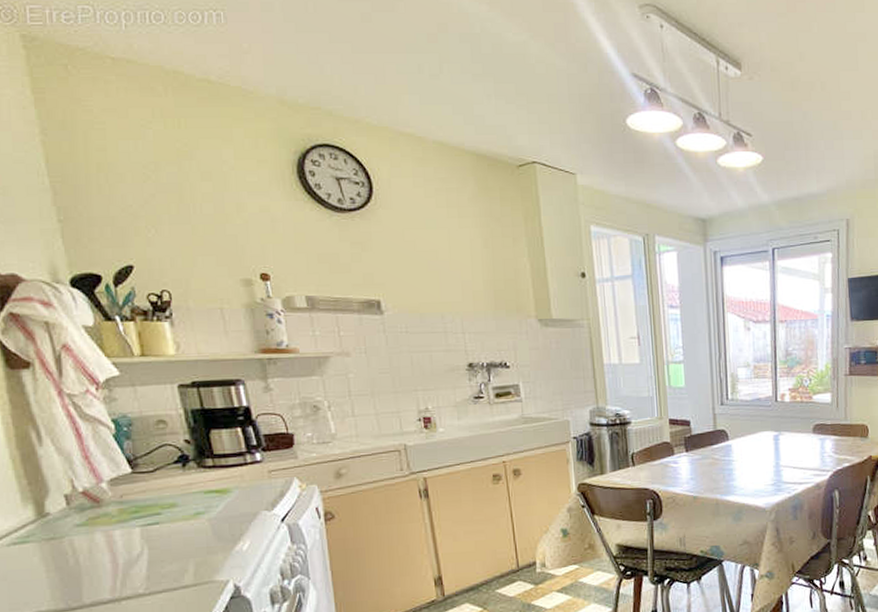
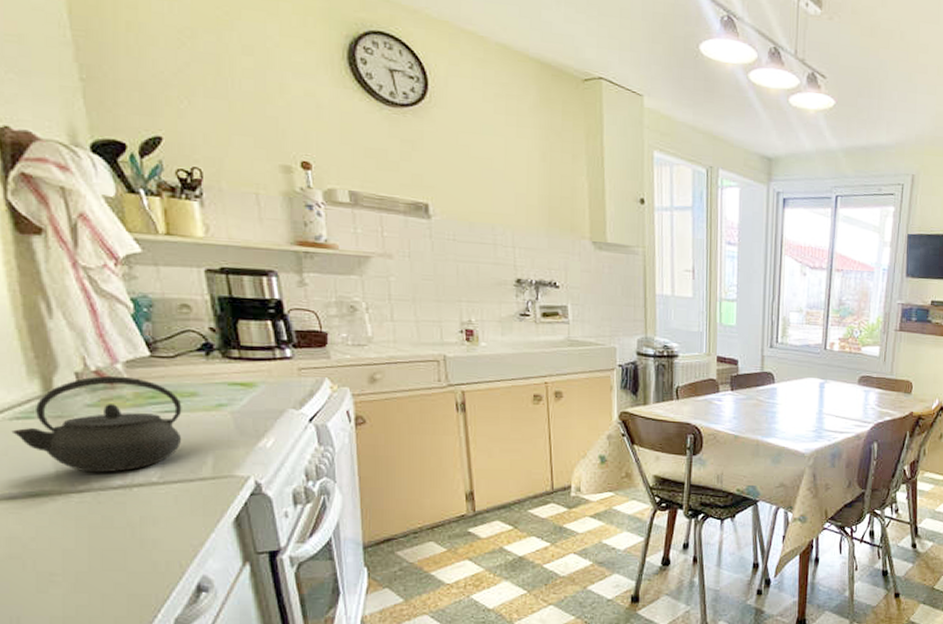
kettle: none [9,494,165,590] -> present [11,375,182,473]

